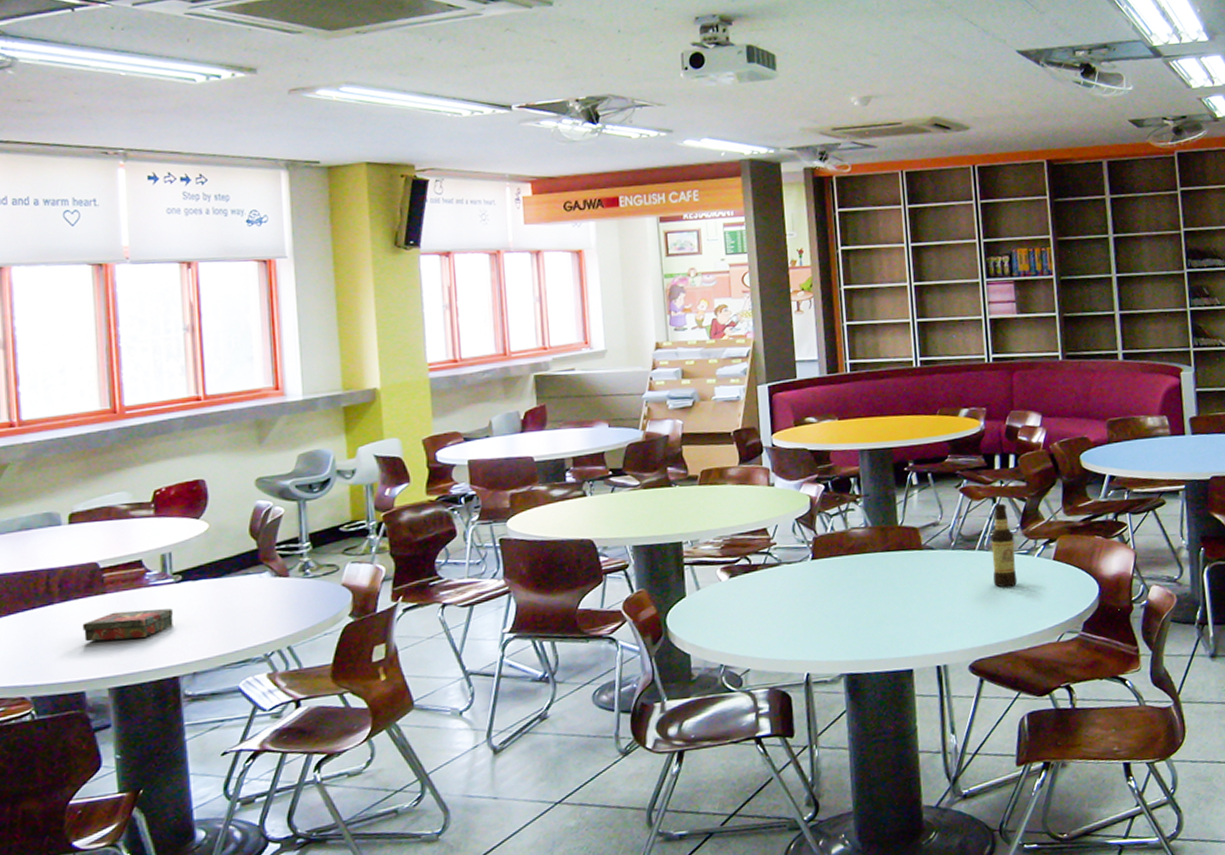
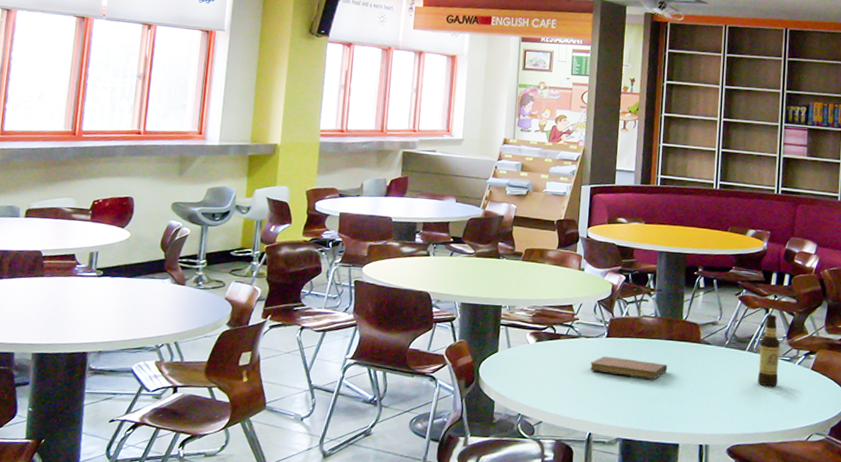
book: present [82,608,173,642] -> none [21,292,91,317]
notebook: none [797,580,888,602] -> present [590,356,667,379]

